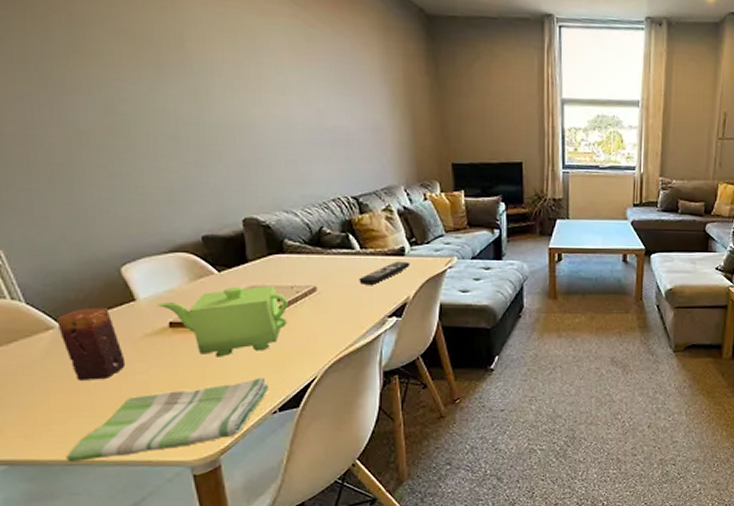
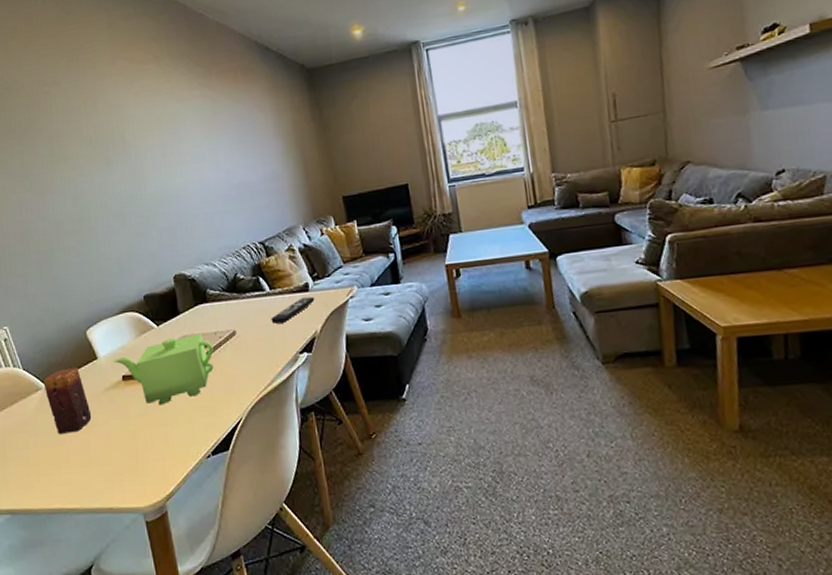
dish towel: present [66,377,268,461] -> none [51,422,202,510]

